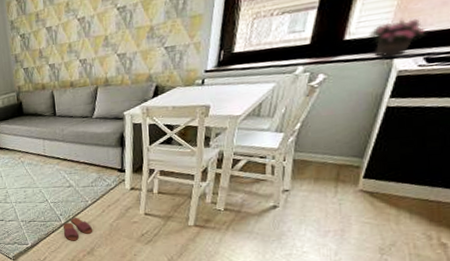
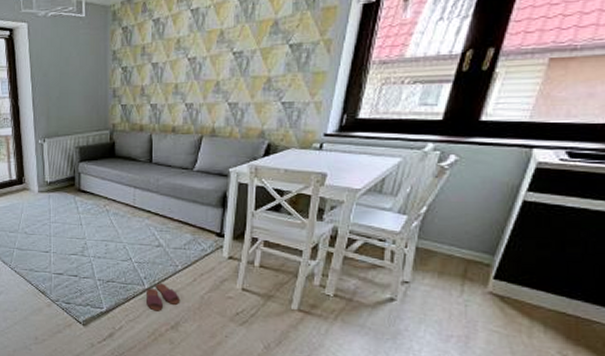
potted flower: present [368,17,429,58] -> none [507,105,573,147]

